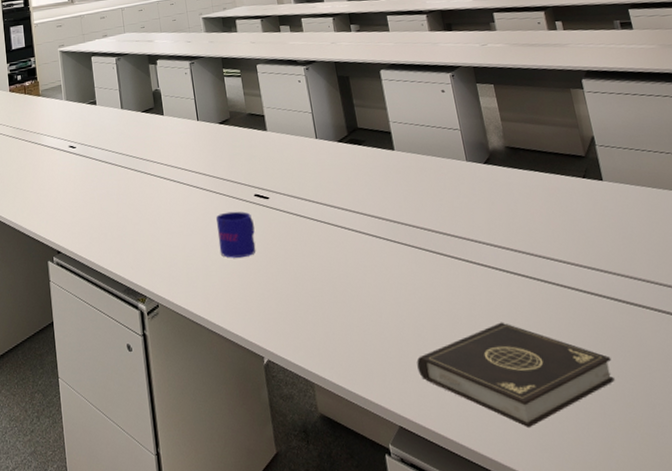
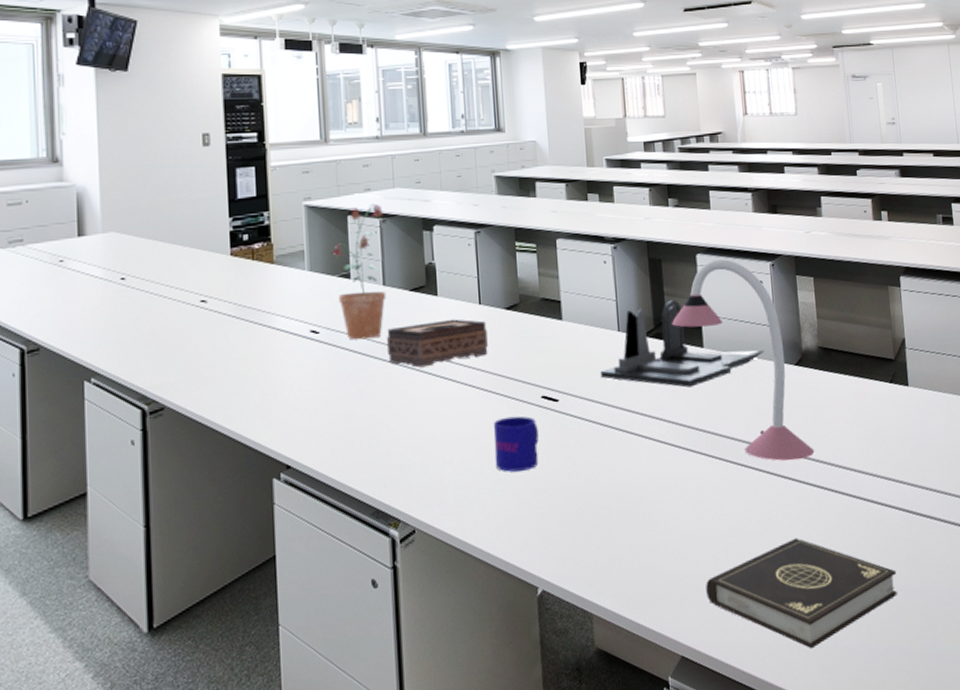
potted plant: none [81,46,125,152] -> present [332,203,387,340]
tissue box: none [126,133,207,173] -> present [387,319,488,368]
desk organizer: none [303,110,454,186] -> present [600,300,766,388]
desk lamp: none [363,73,512,251] -> present [672,259,814,461]

